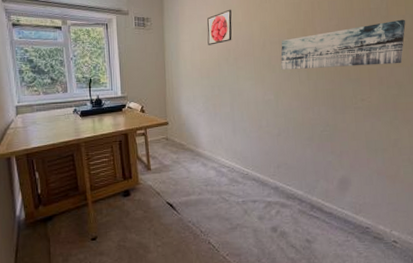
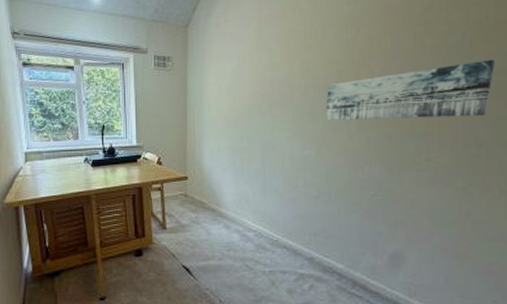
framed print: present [207,9,232,45] -> none [237,46,268,89]

